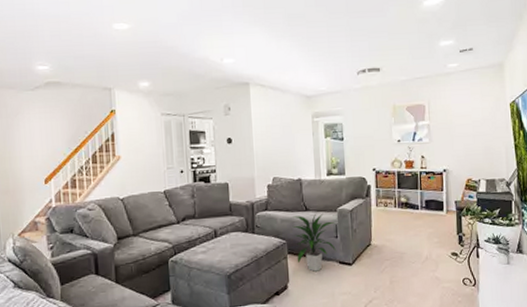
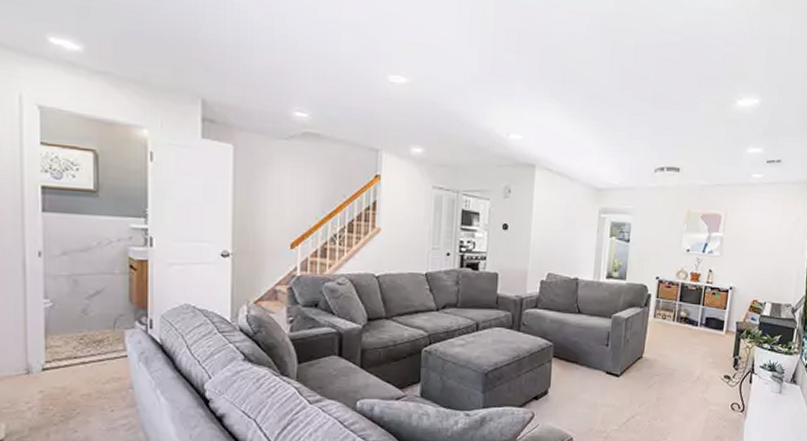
indoor plant: present [293,213,337,272] -> none [561,317,607,379]

